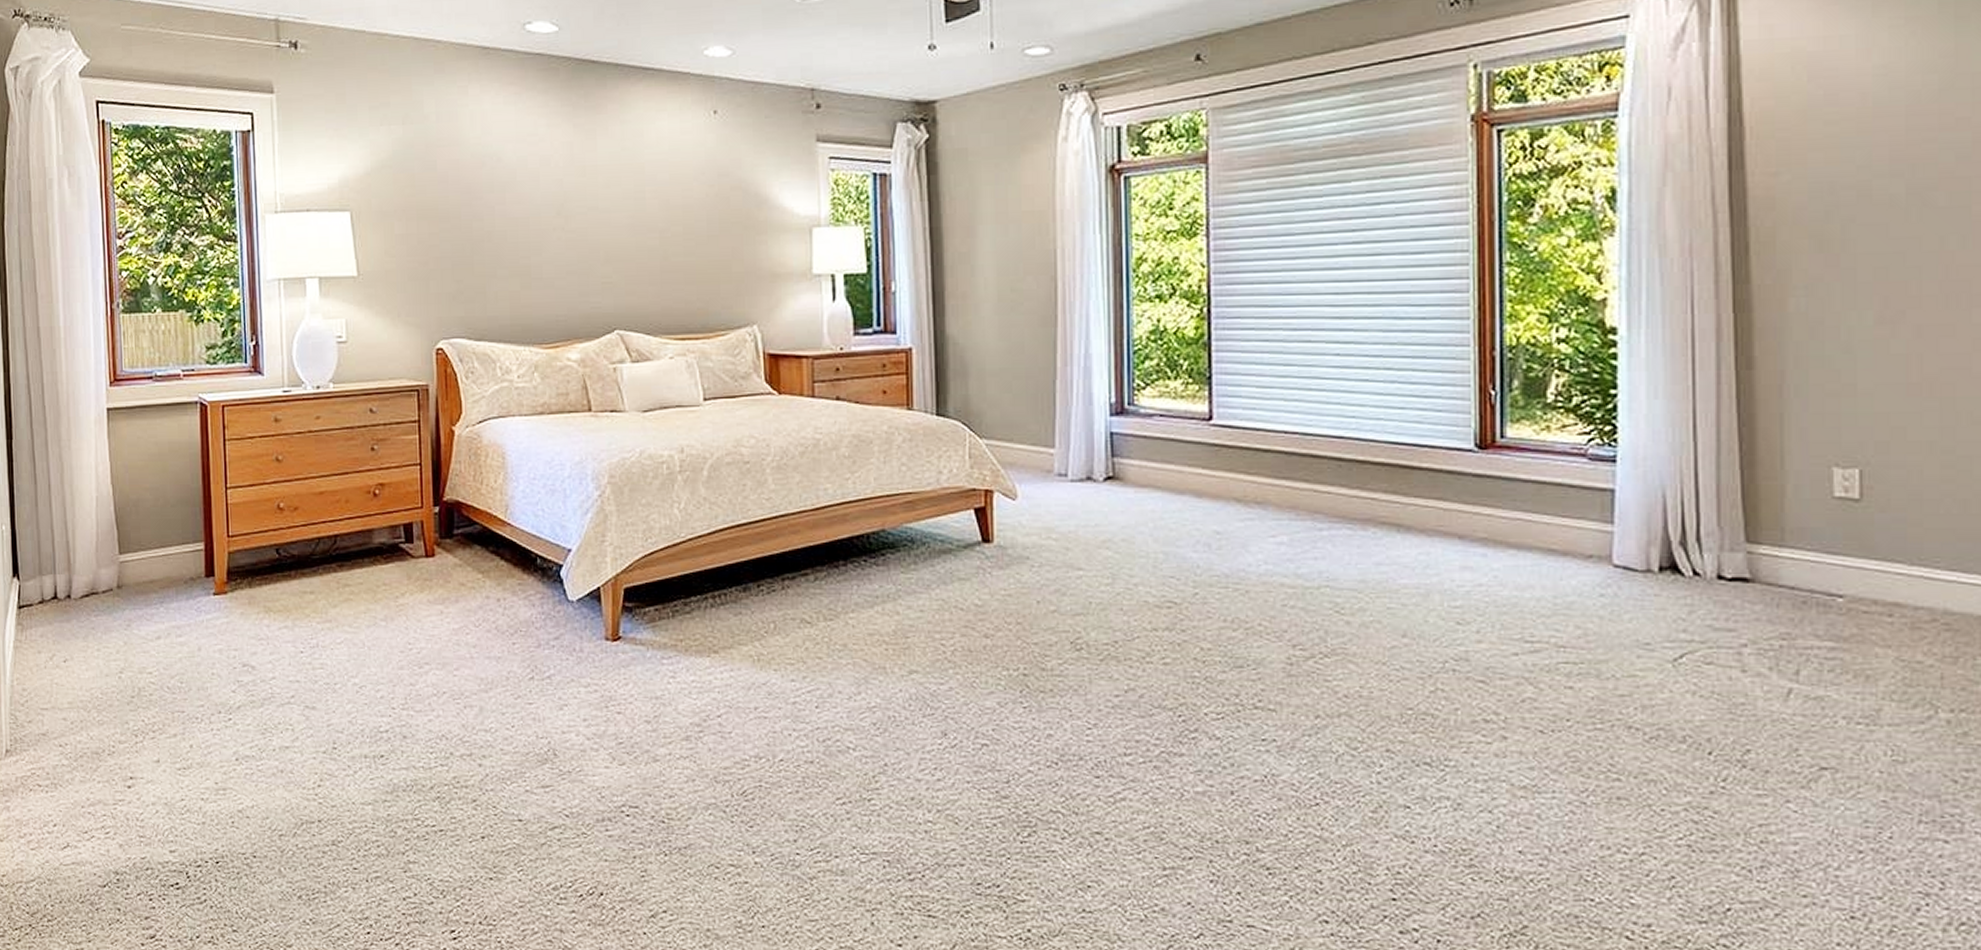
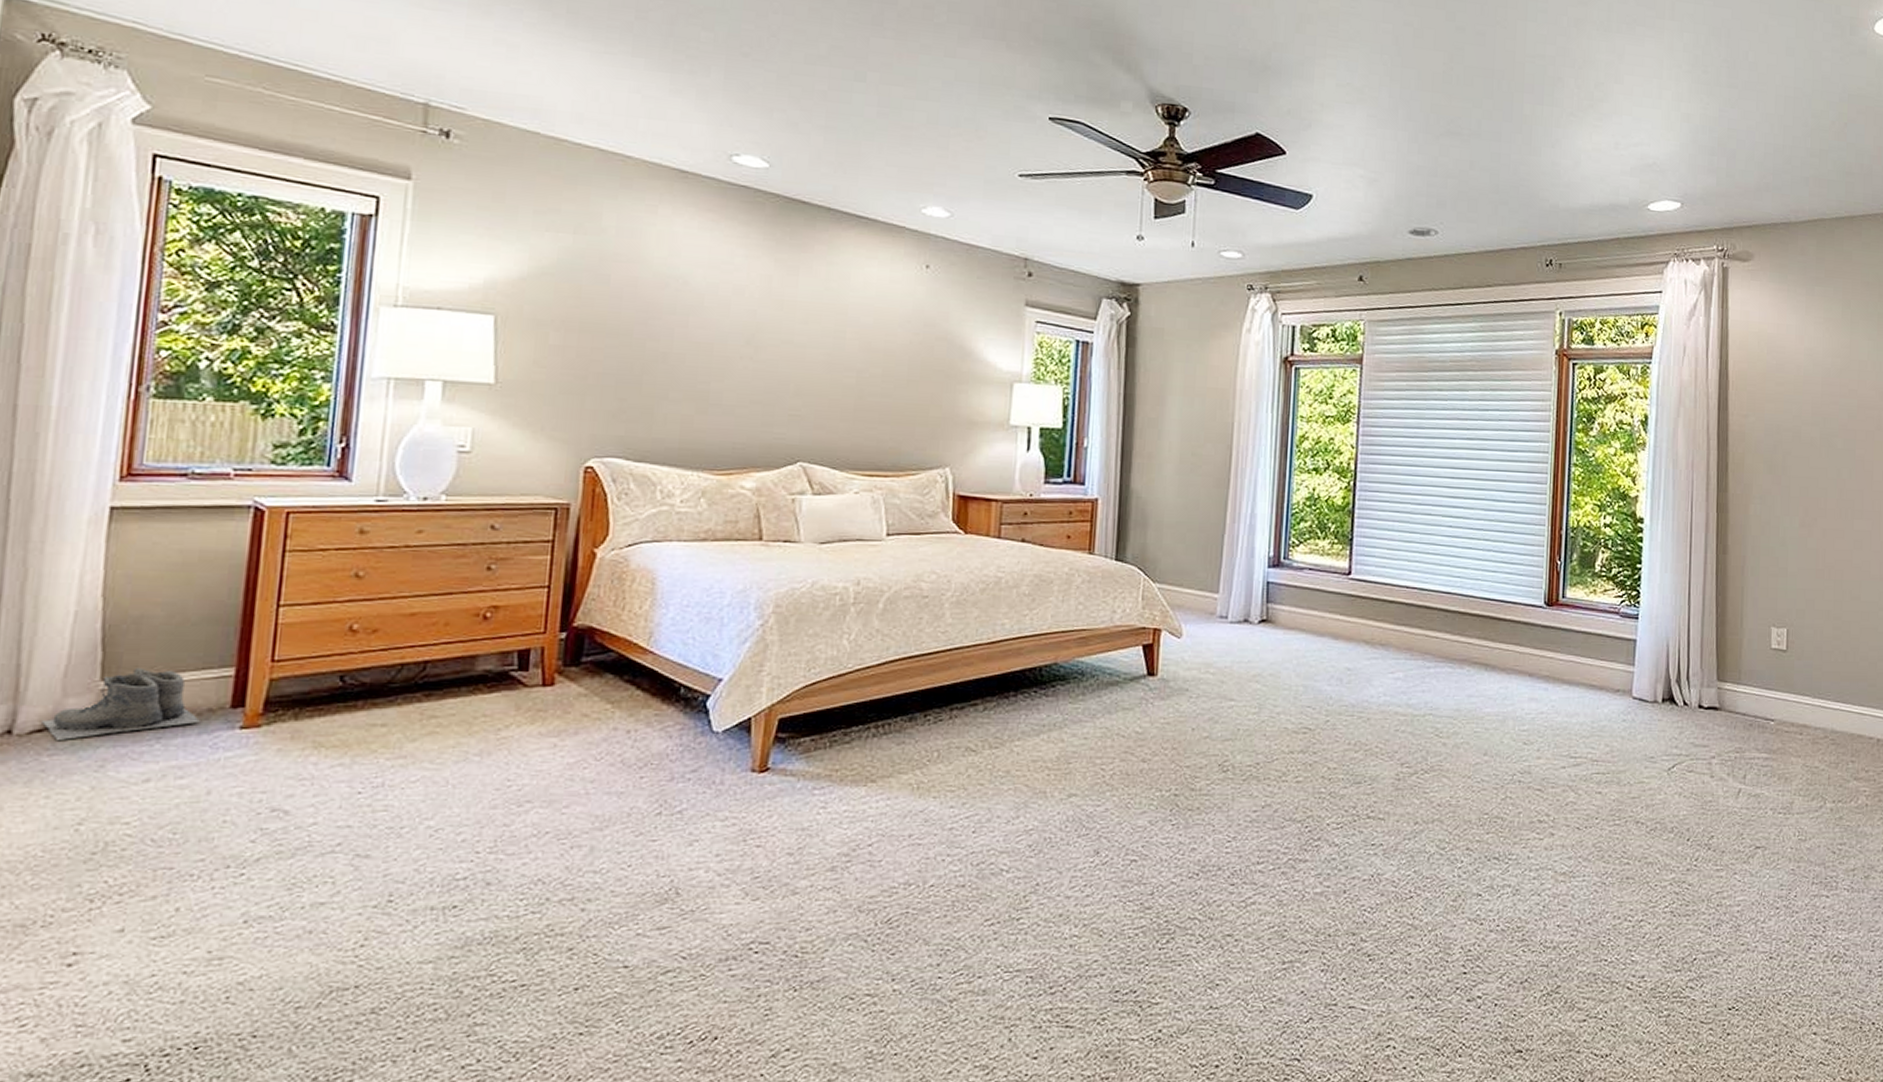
boots: none [88,543,186,603] -> present [42,667,200,740]

